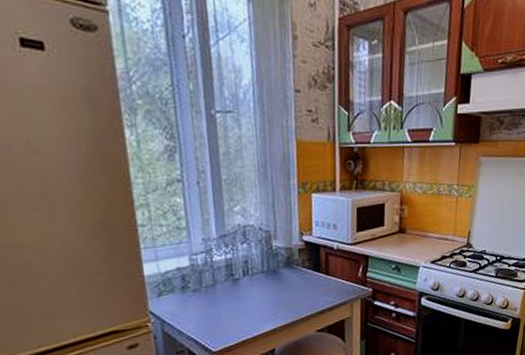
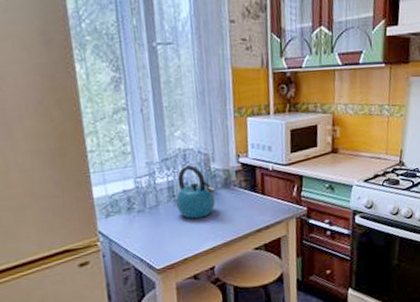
kettle: none [234,243,278,299] -> present [175,165,216,219]

